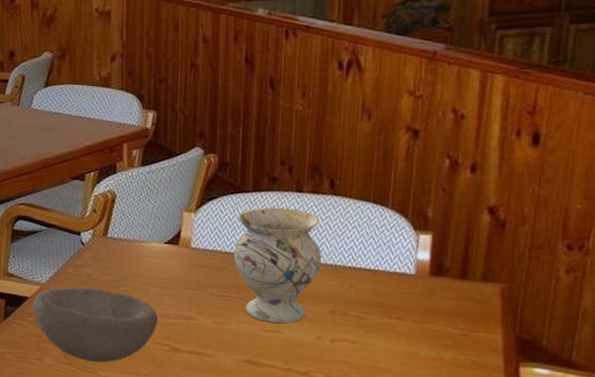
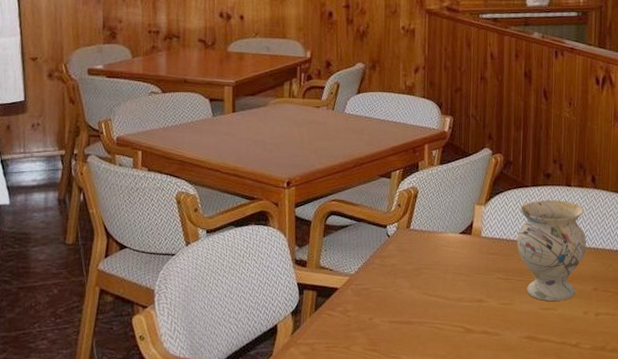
bowl: present [32,287,158,363] -> none [341,276,453,347]

